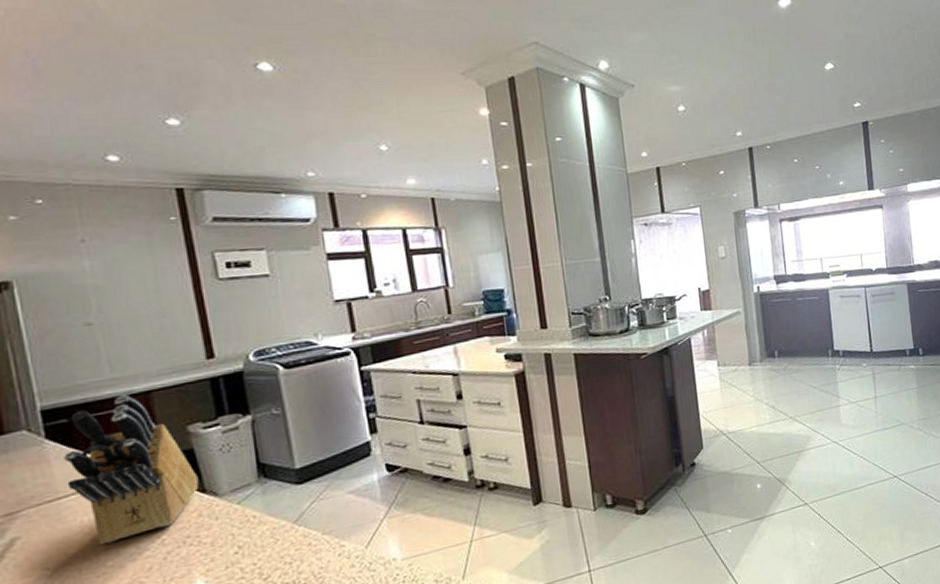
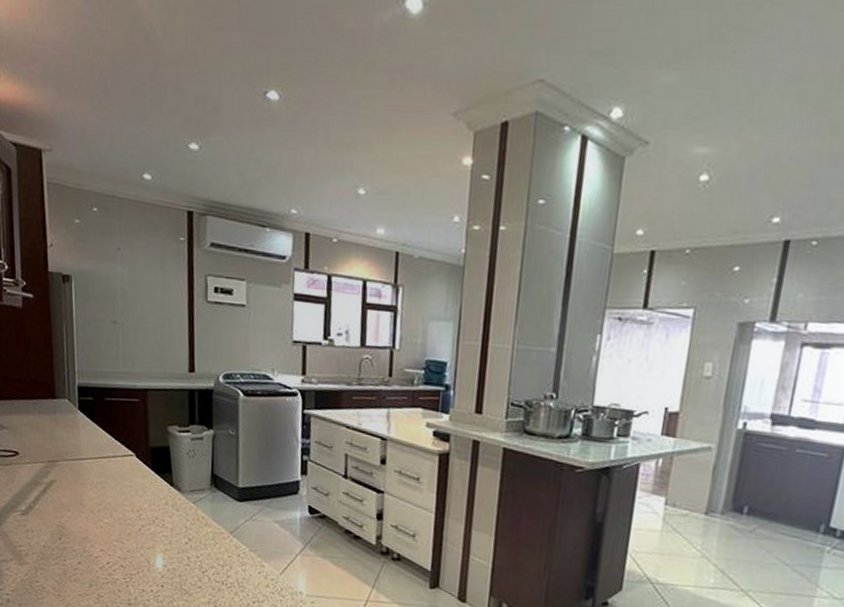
knife block: present [64,394,199,545] -> none [87,388,170,505]

